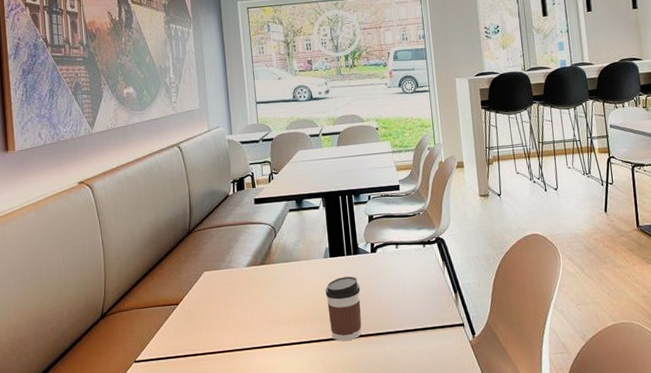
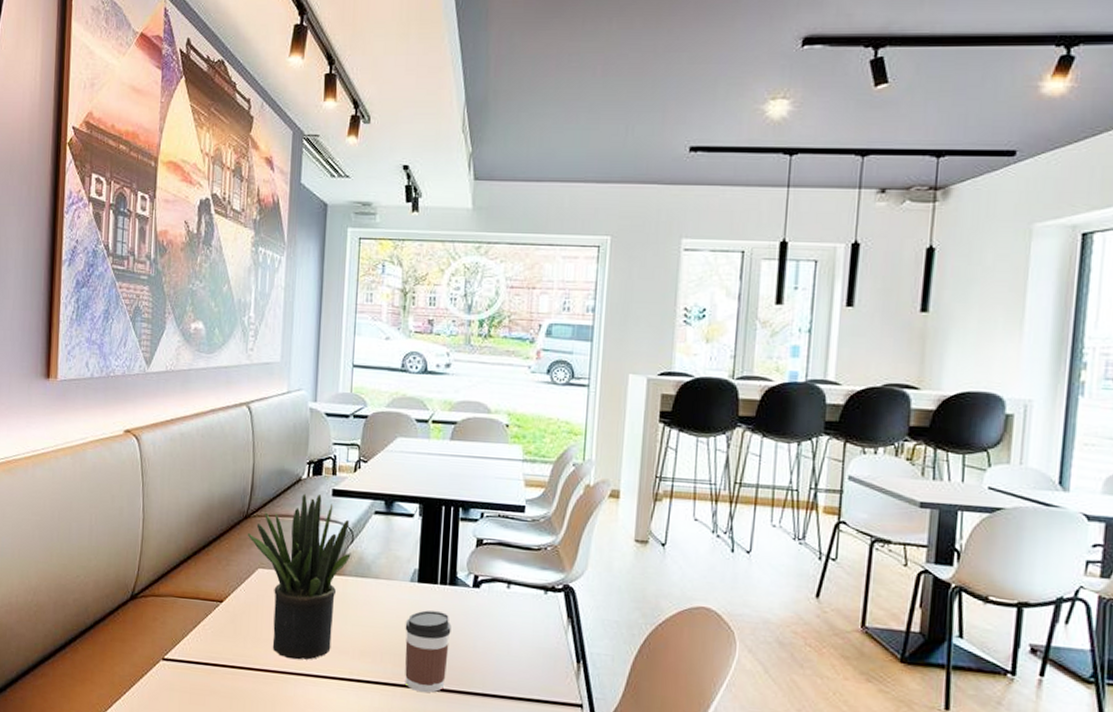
potted plant: none [192,205,276,338] -> present [248,493,351,660]

